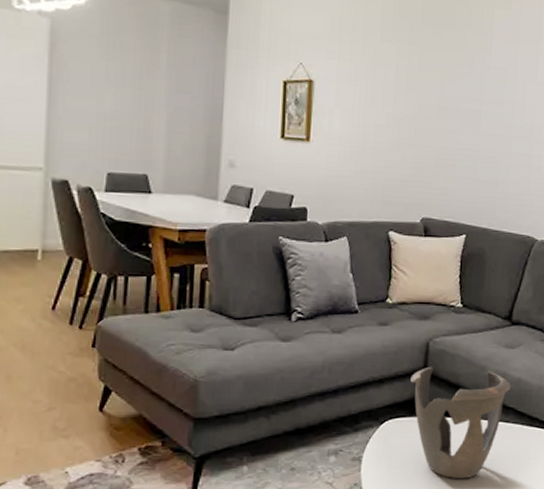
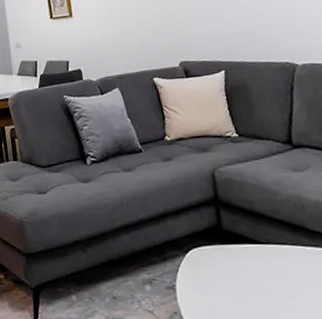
decorative bowl: present [410,366,511,479] -> none [204,195,310,308]

